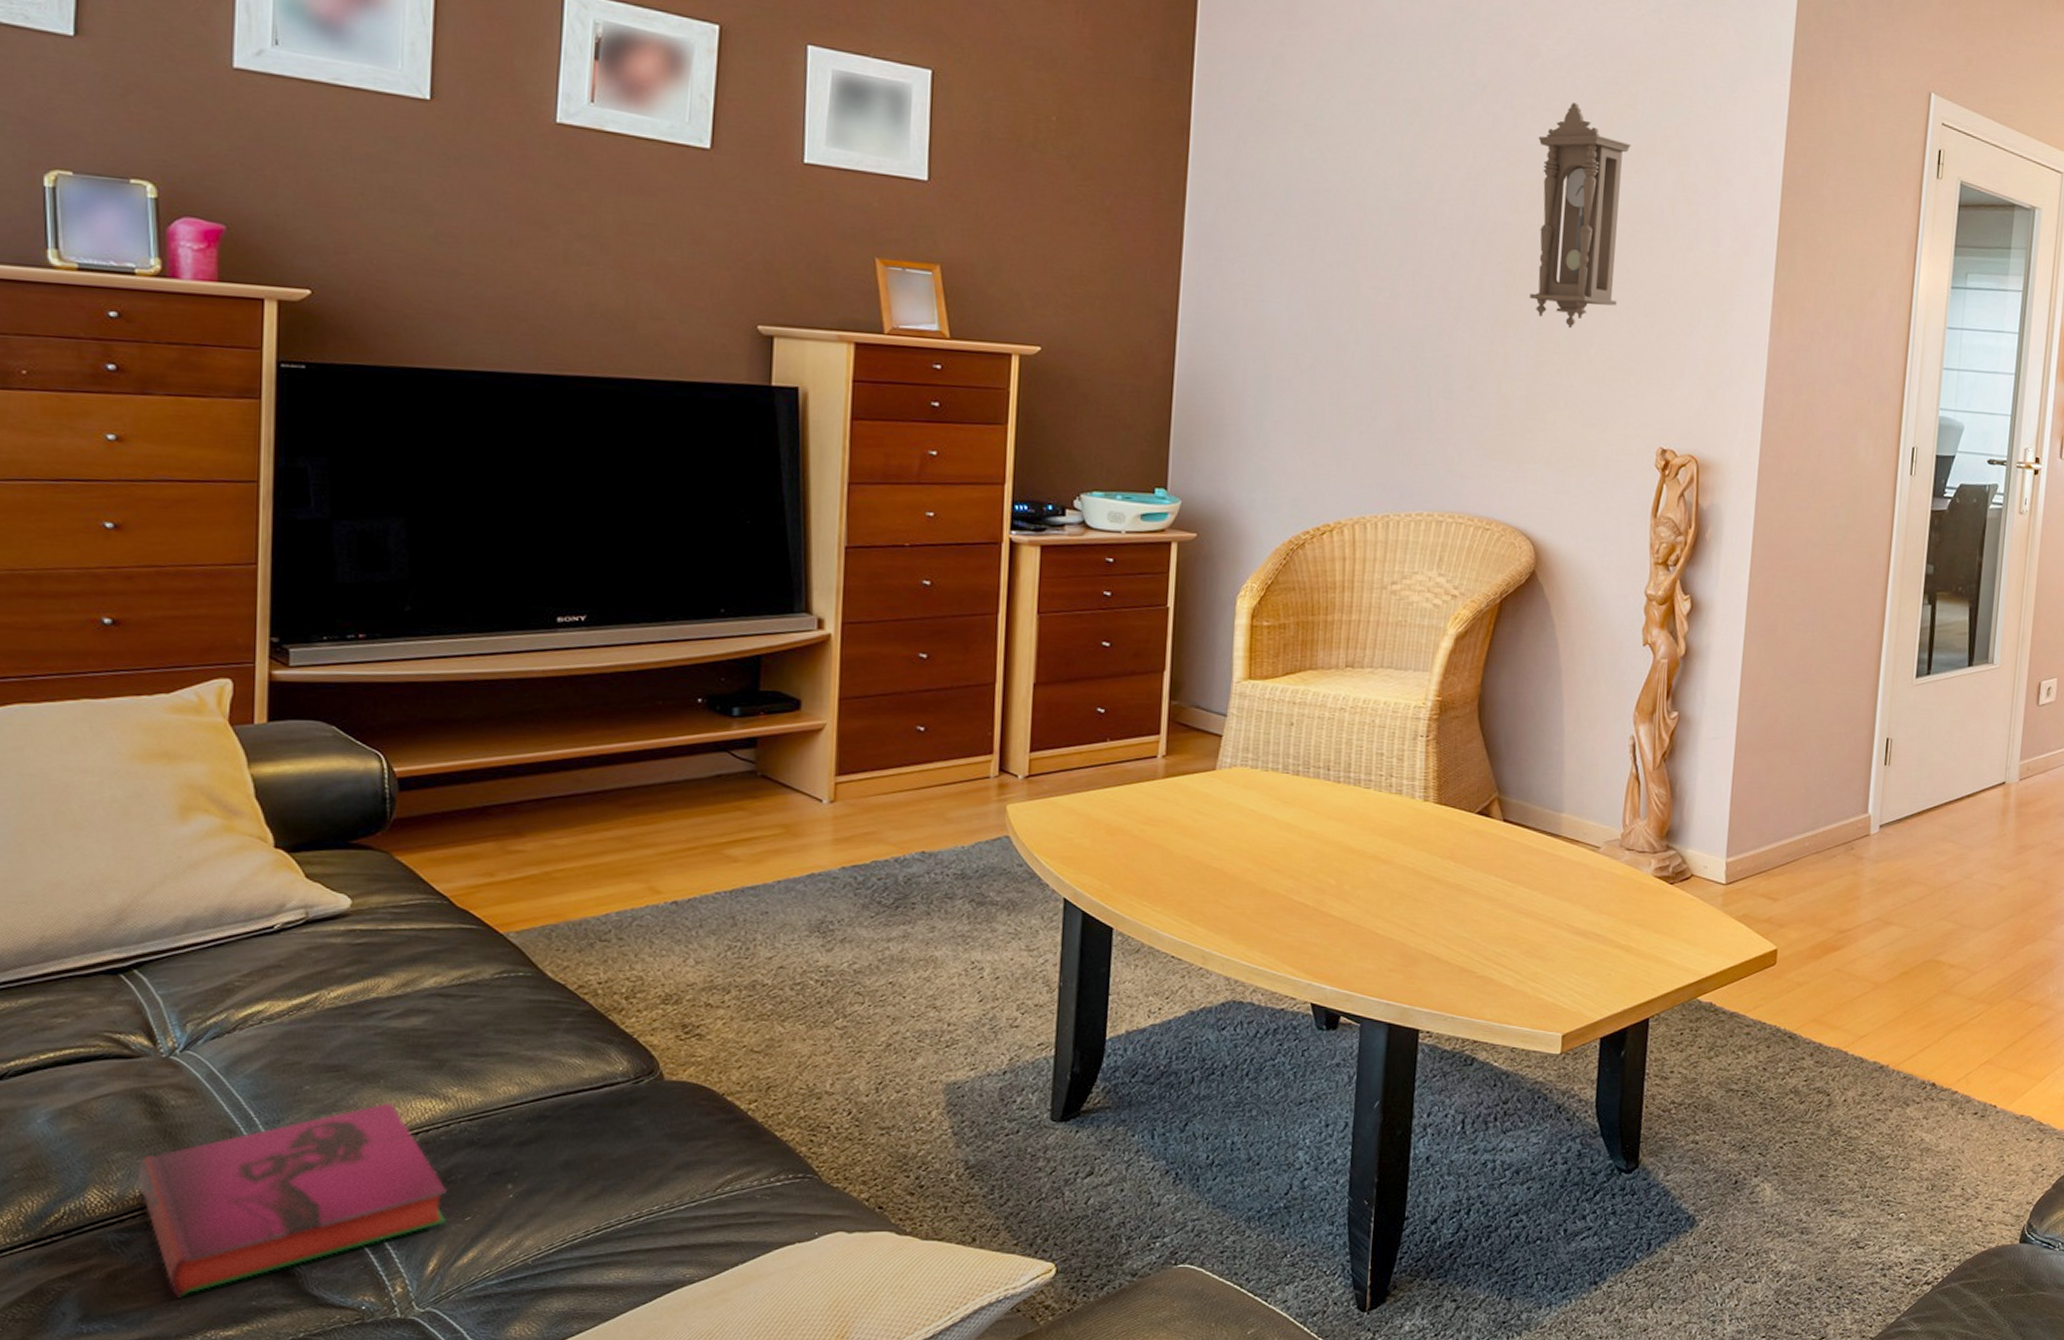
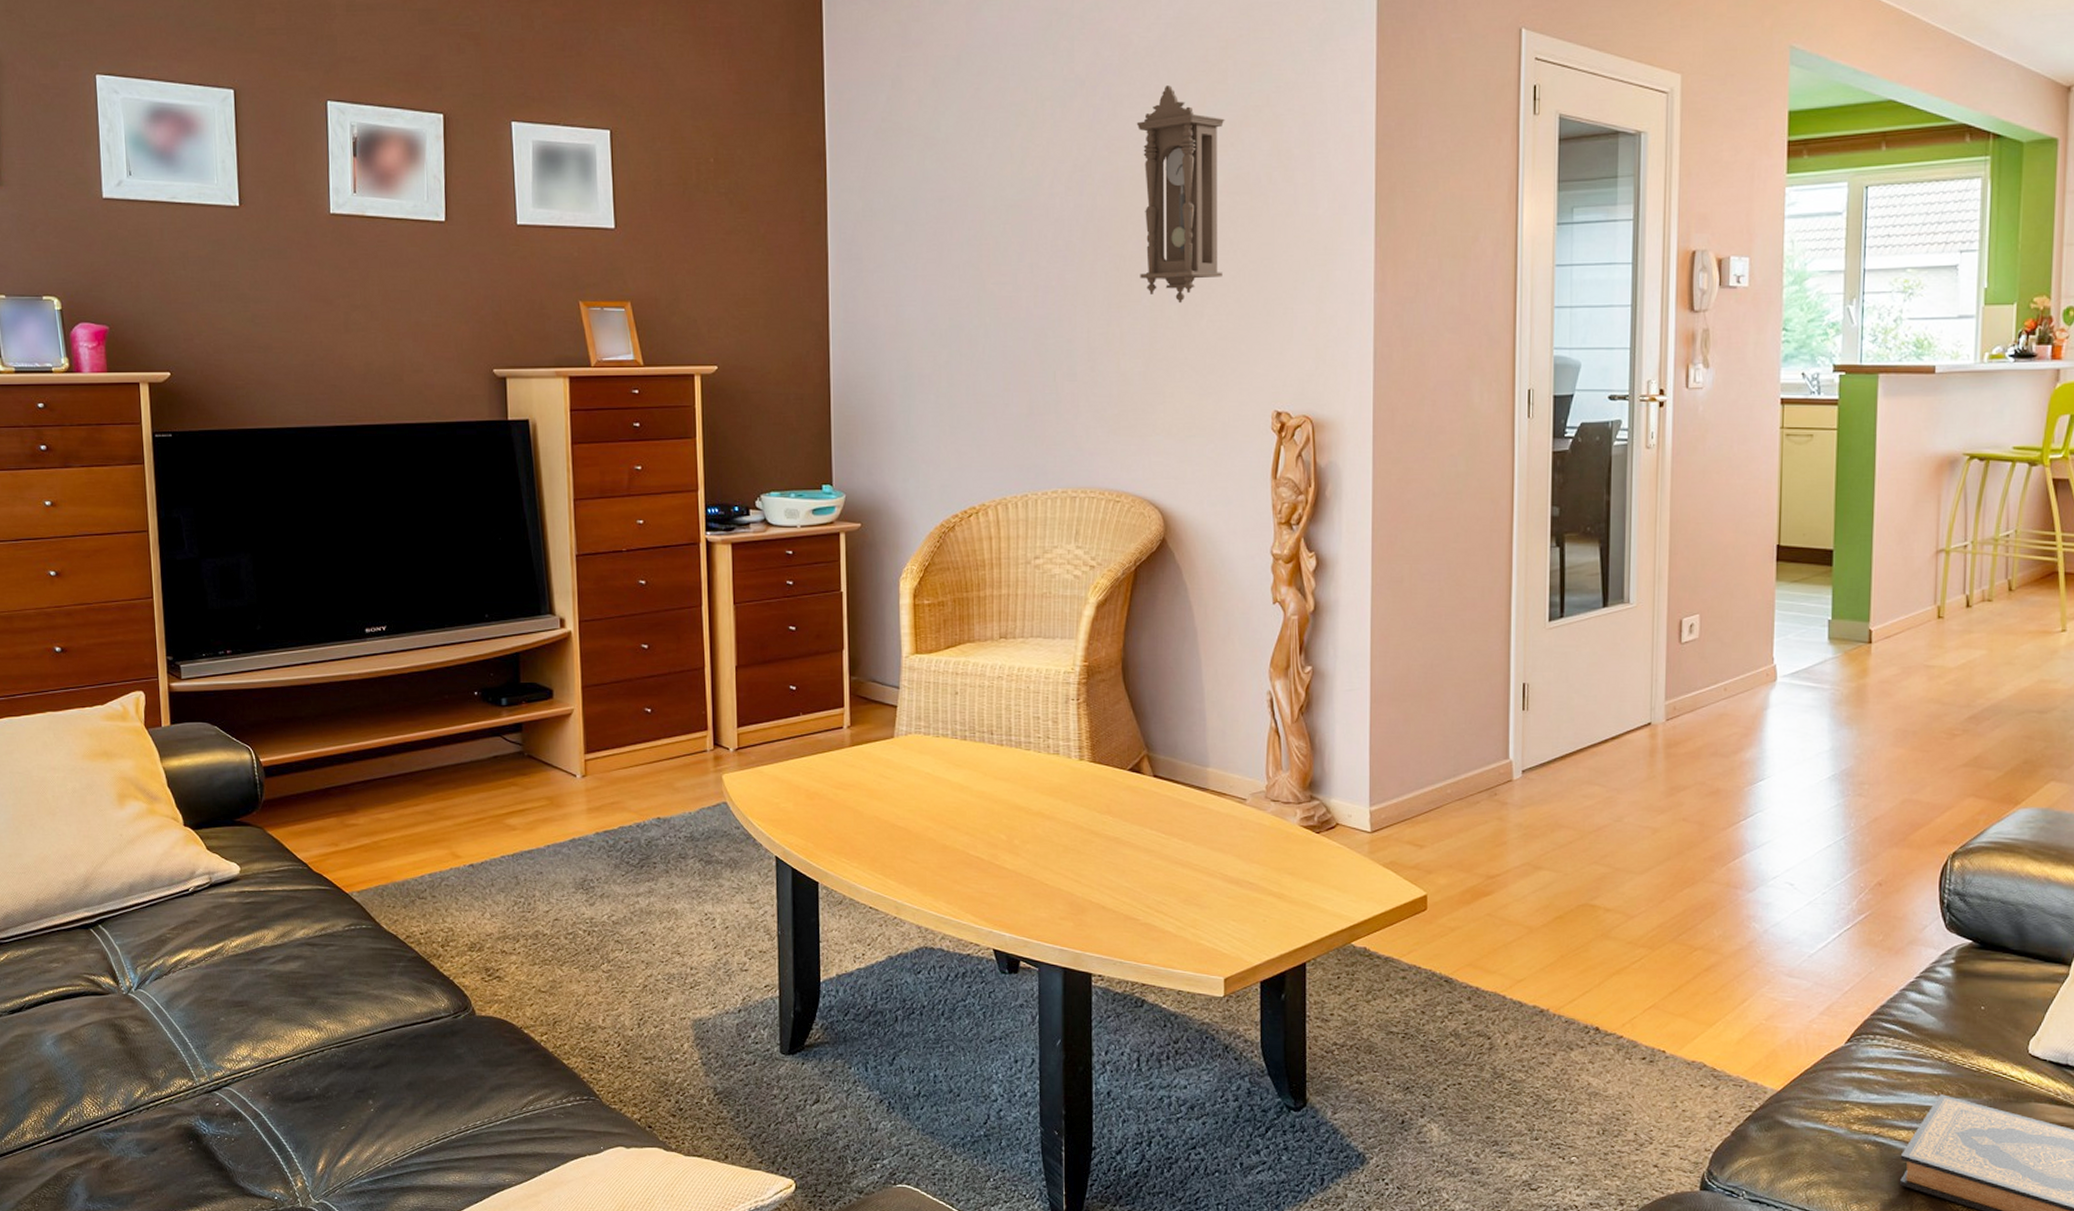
hardback book: present [138,1102,447,1297] -> none [115,1031,327,1185]

